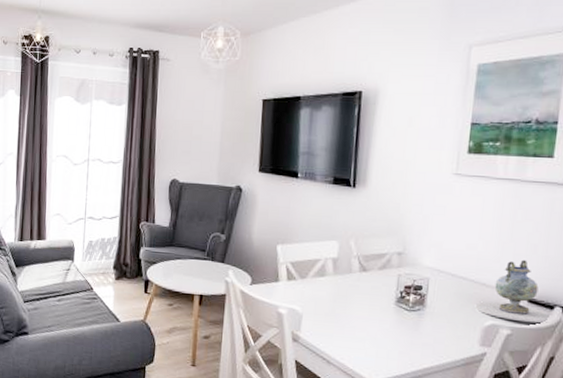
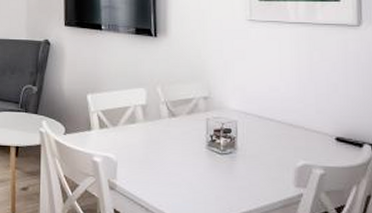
decorative vase: present [476,259,552,324] -> none [286,99,362,162]

